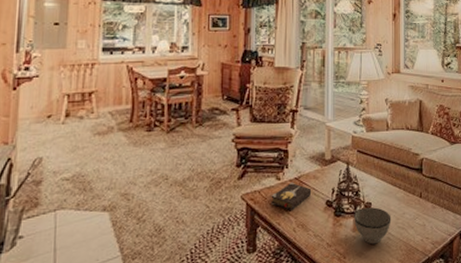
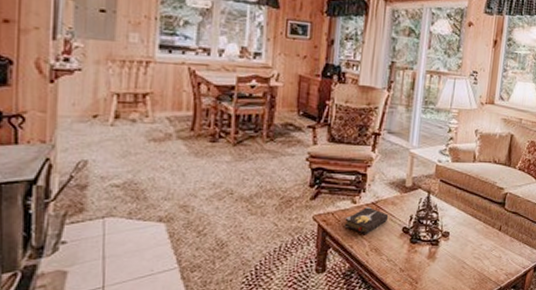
bowl: present [354,207,392,245] -> none [429,237,468,272]

